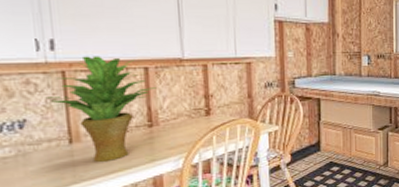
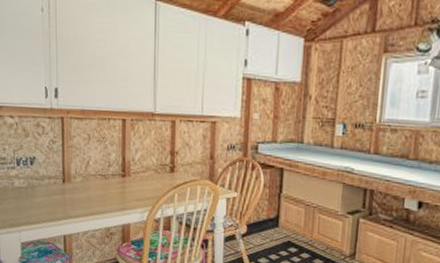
potted plant: present [45,56,157,162] -> none [49,104,131,204]

